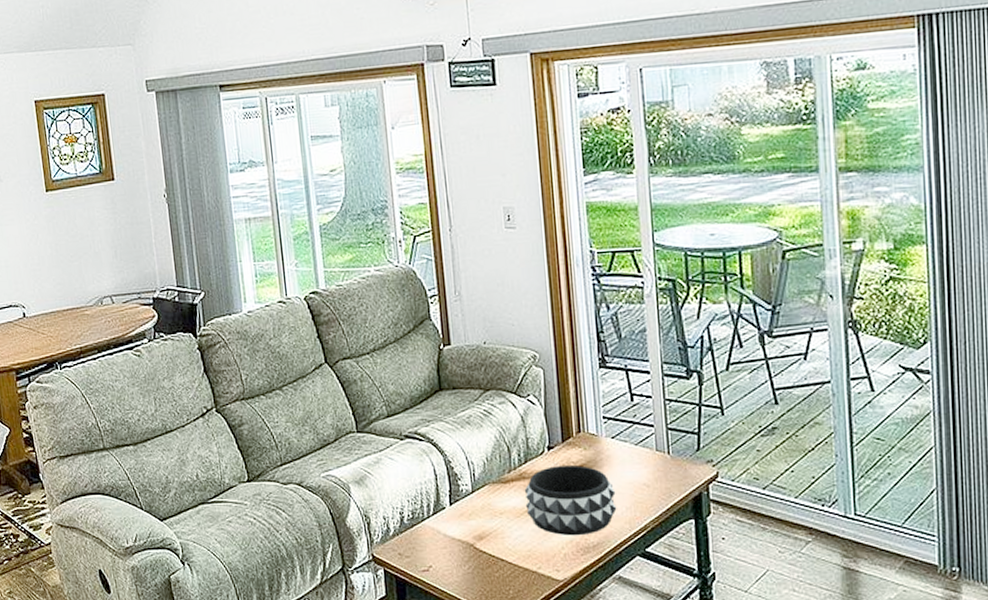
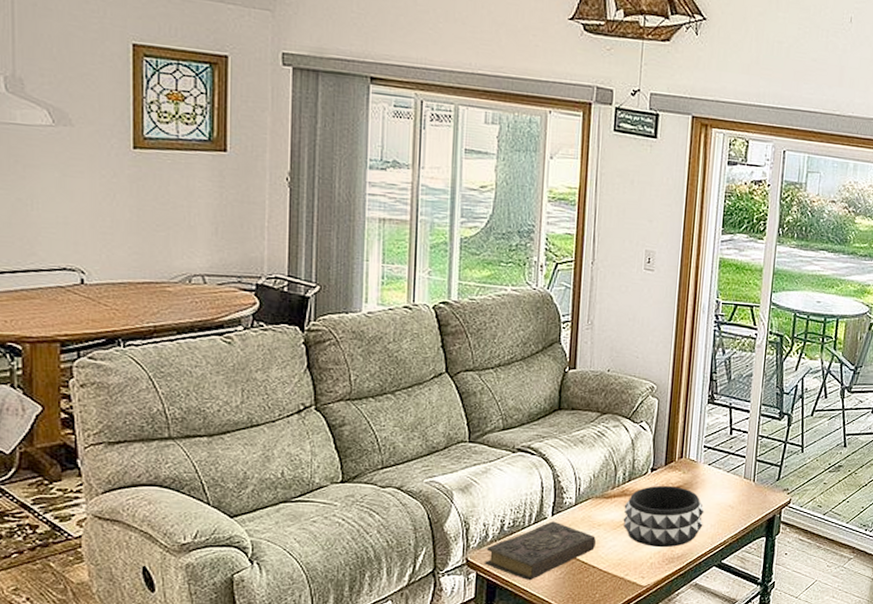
book: none [389,511,500,577] -> present [484,521,596,581]

